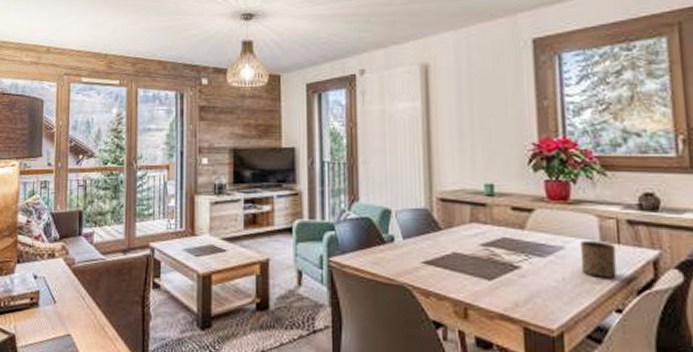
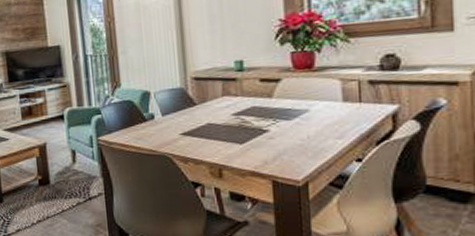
cup: present [579,240,617,278] -> none [323,101,358,133]

